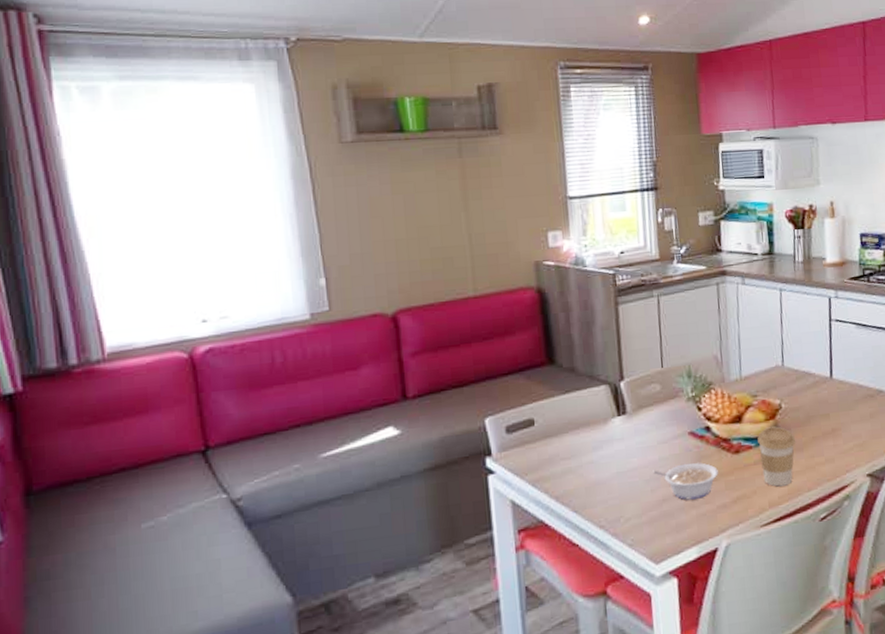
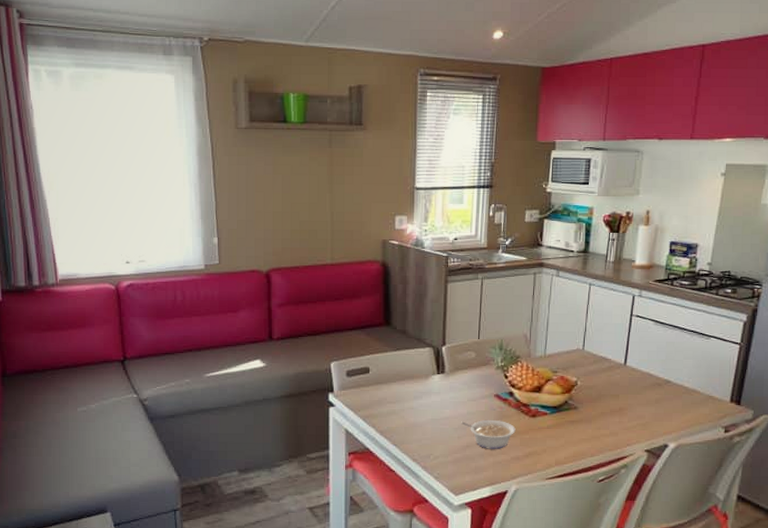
coffee cup: present [757,426,795,487] -> none [553,399,585,449]

